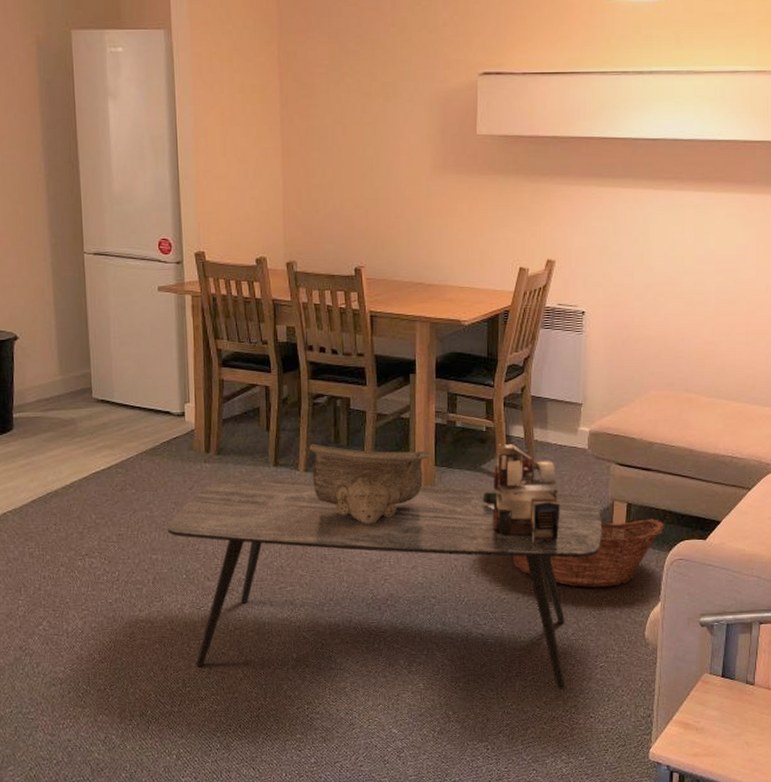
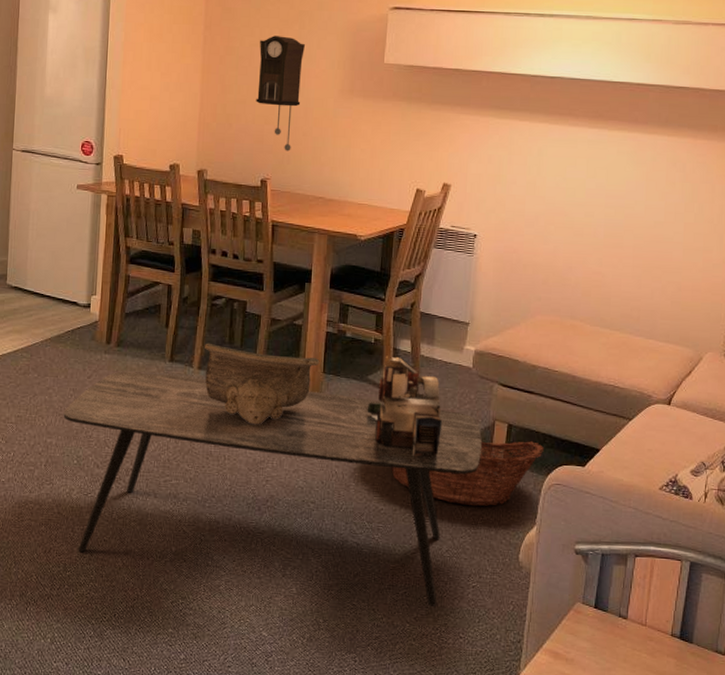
pendulum clock: none [342,111,392,236] -> present [256,36,306,151]

